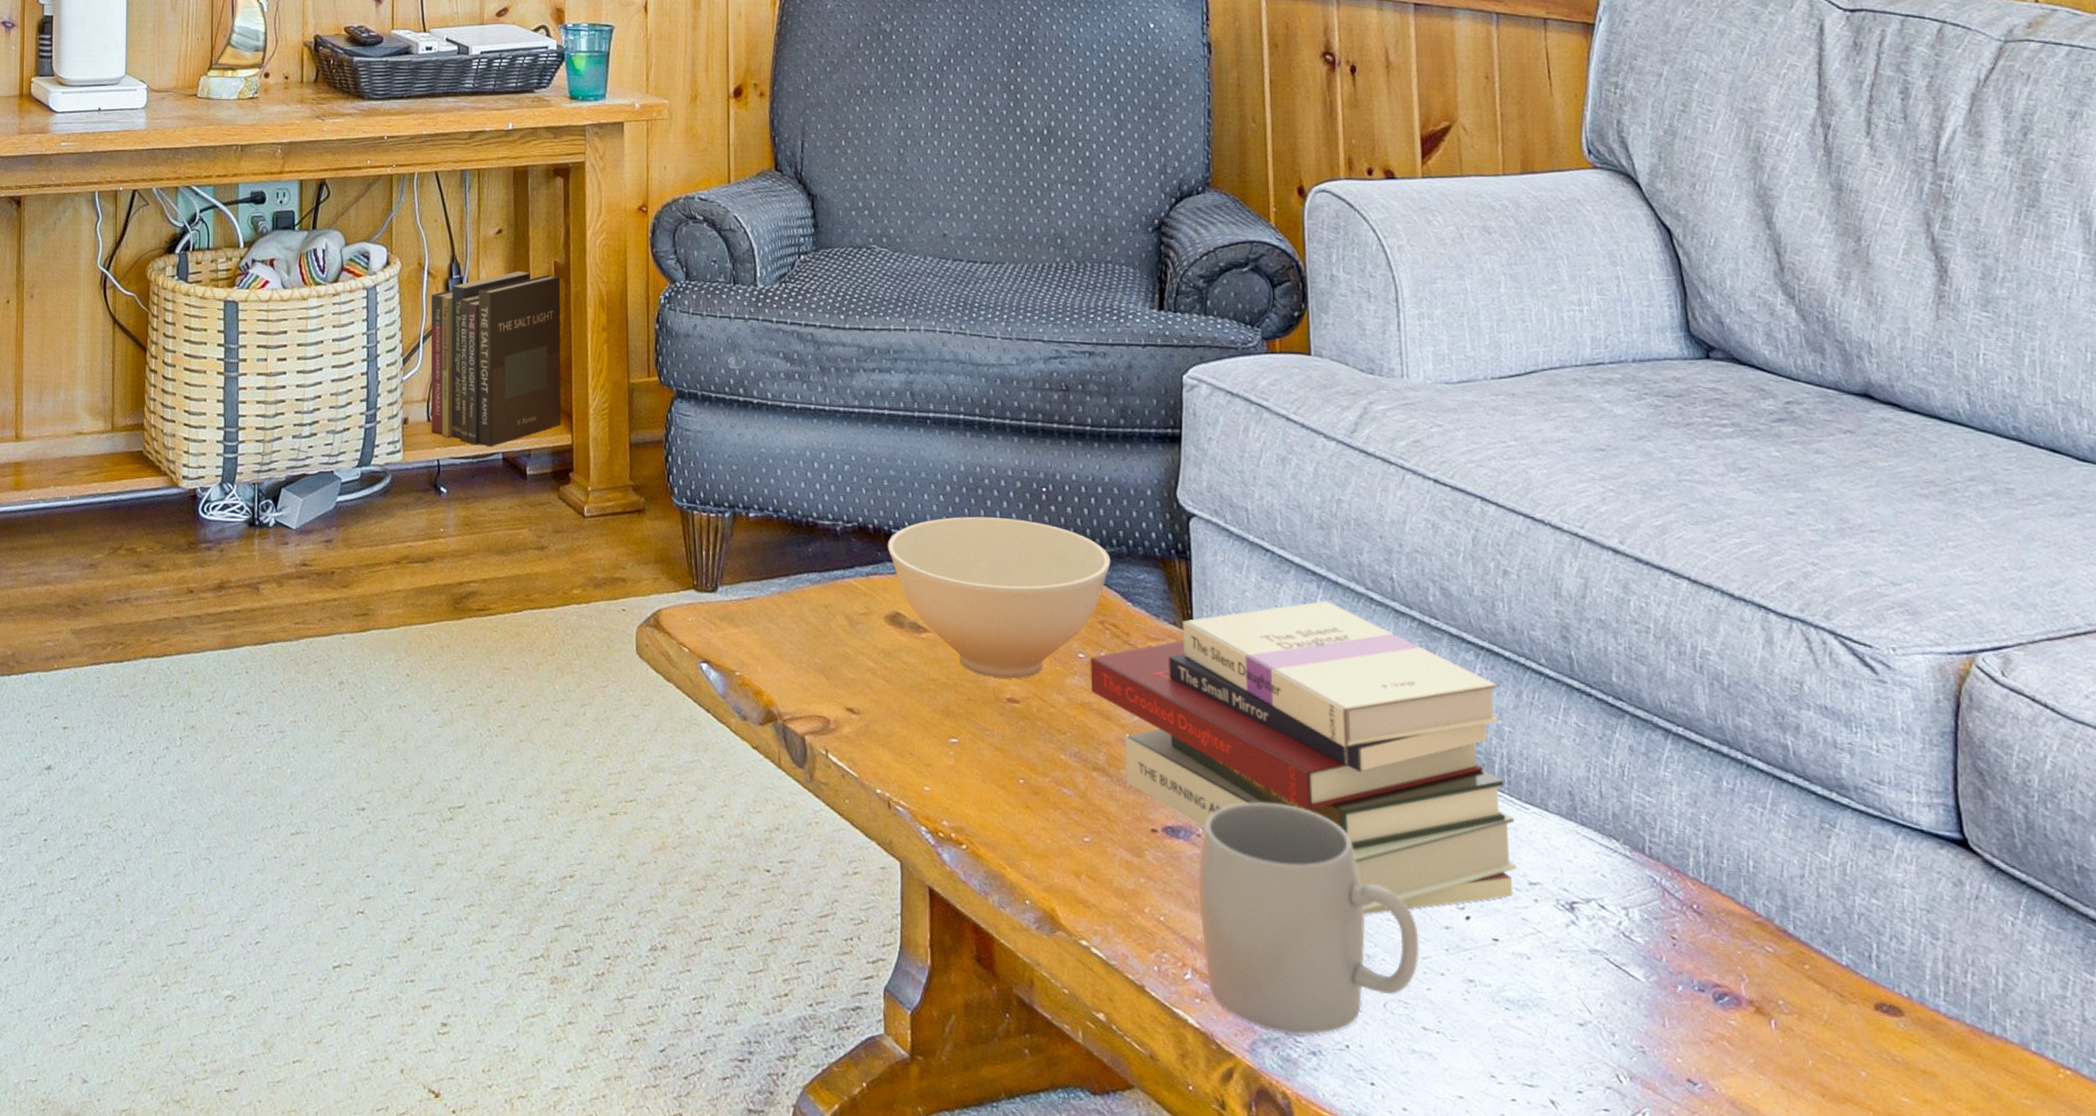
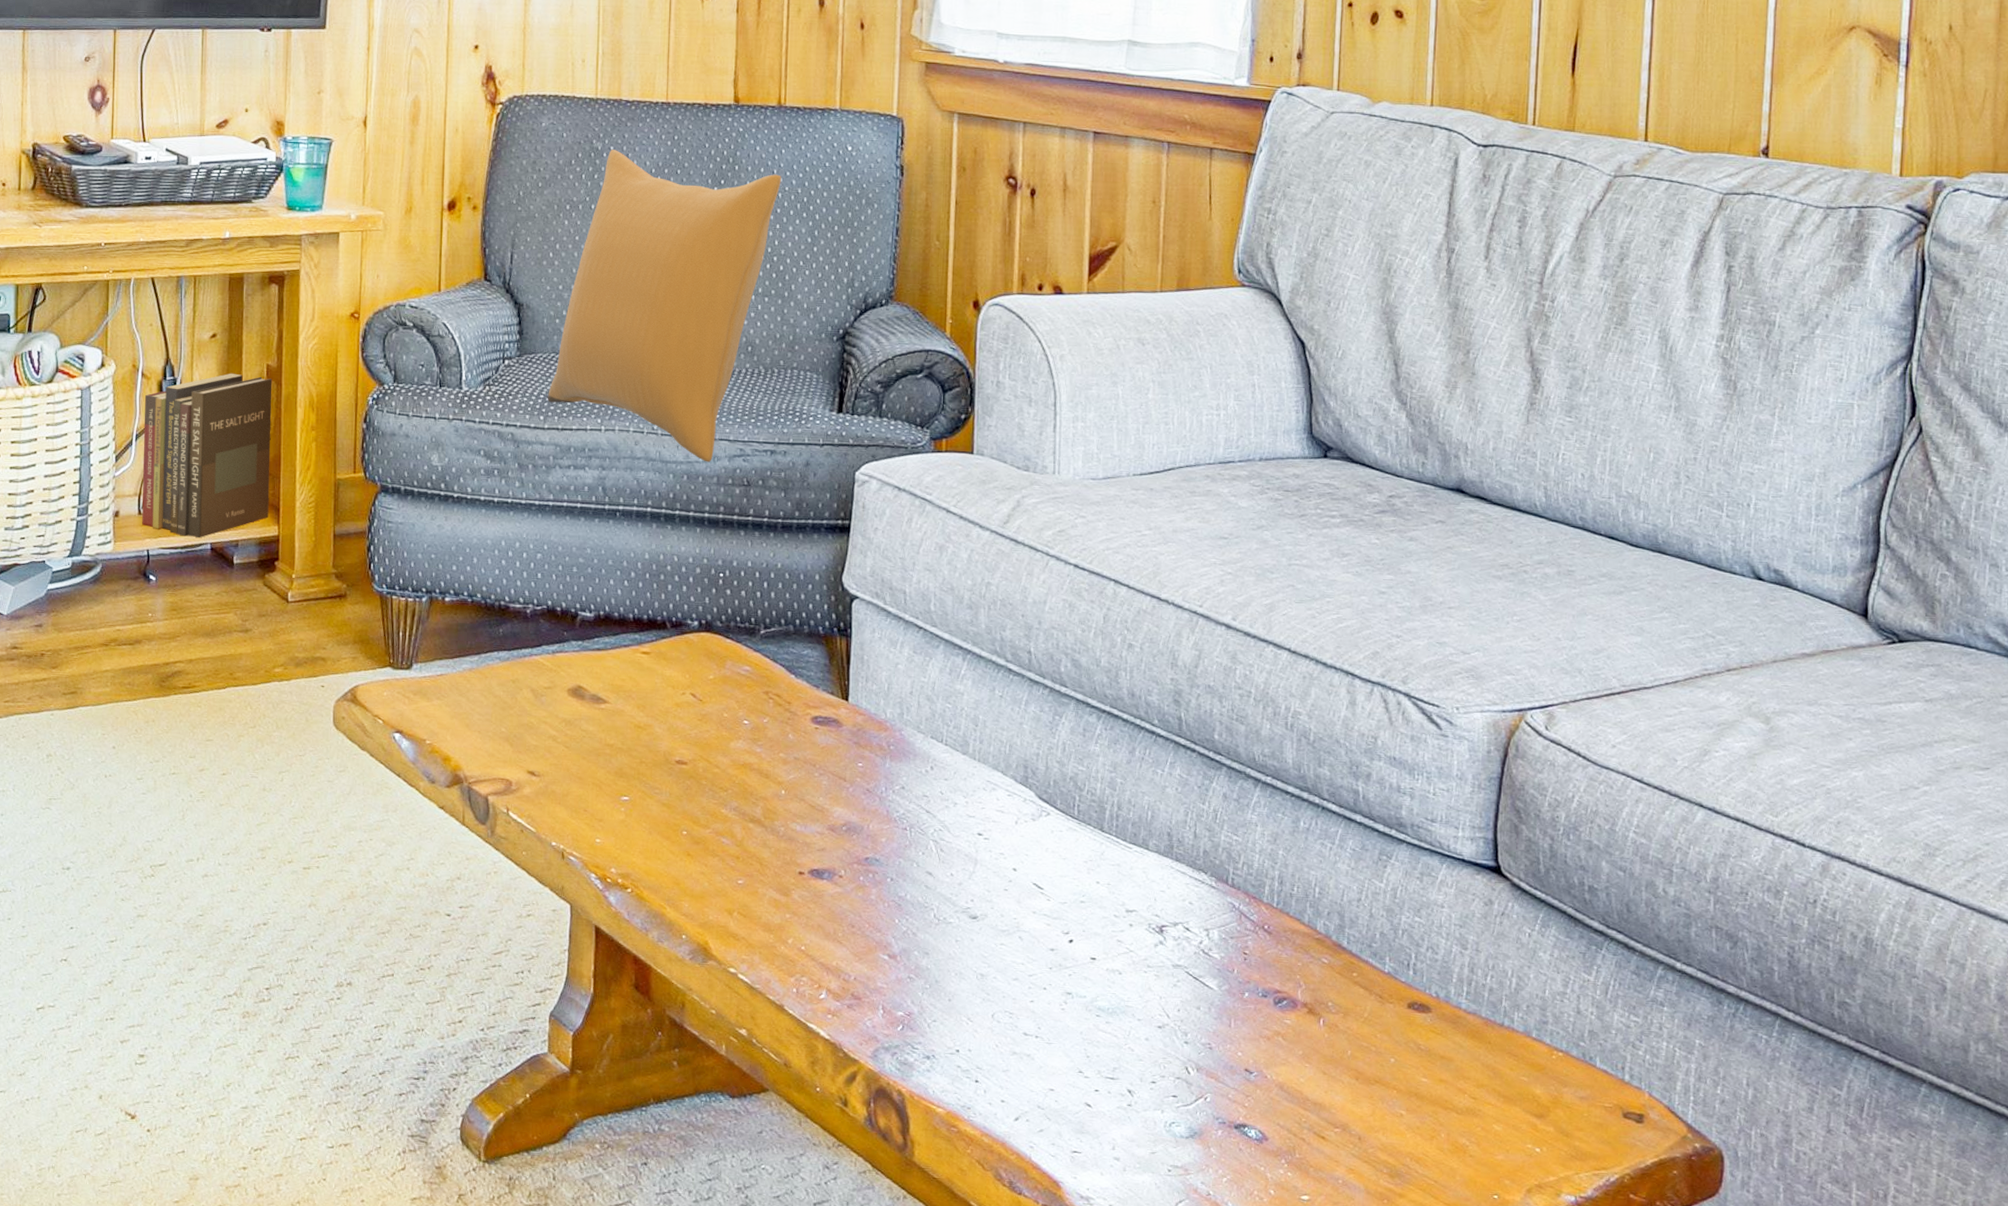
pillow: none [847,31,1081,365] -> present [548,150,781,462]
bowl: present [887,516,1111,679] -> none [573,599,778,744]
books: present [1090,600,1518,914] -> none [752,672,1118,940]
mug: present [1198,802,1419,1034] -> none [836,847,1027,1042]

